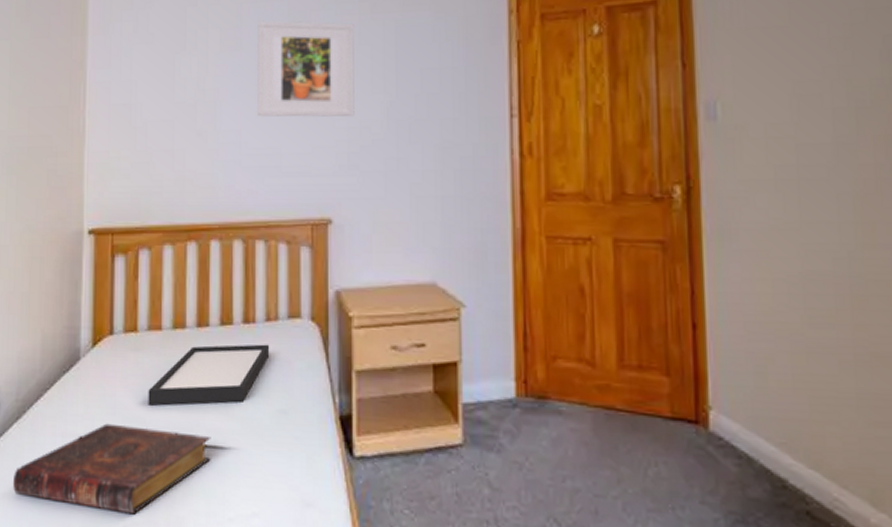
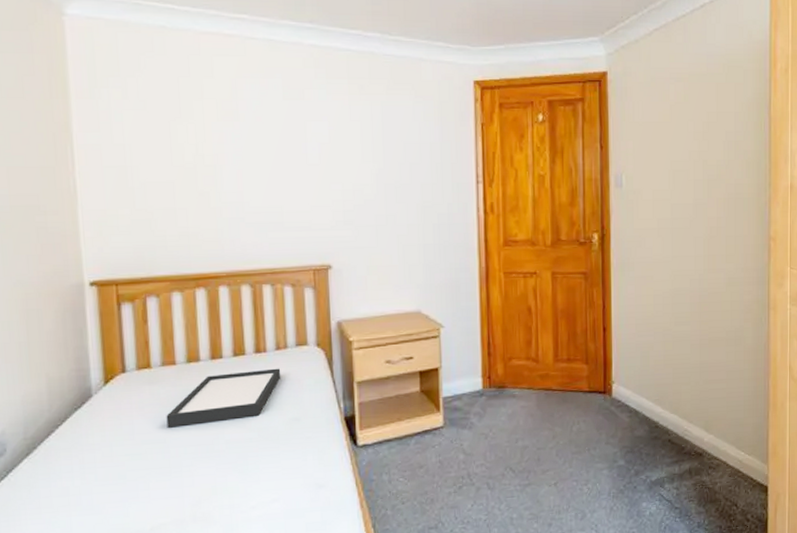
book: present [12,423,211,515] -> none [28,446,232,519]
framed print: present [257,20,355,117] -> none [253,95,348,181]

